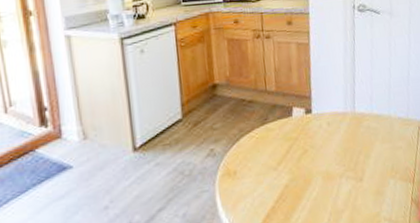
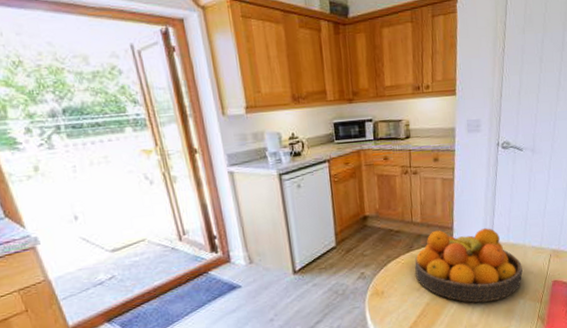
fruit bowl: none [270,96,390,184] -> present [415,227,523,303]

